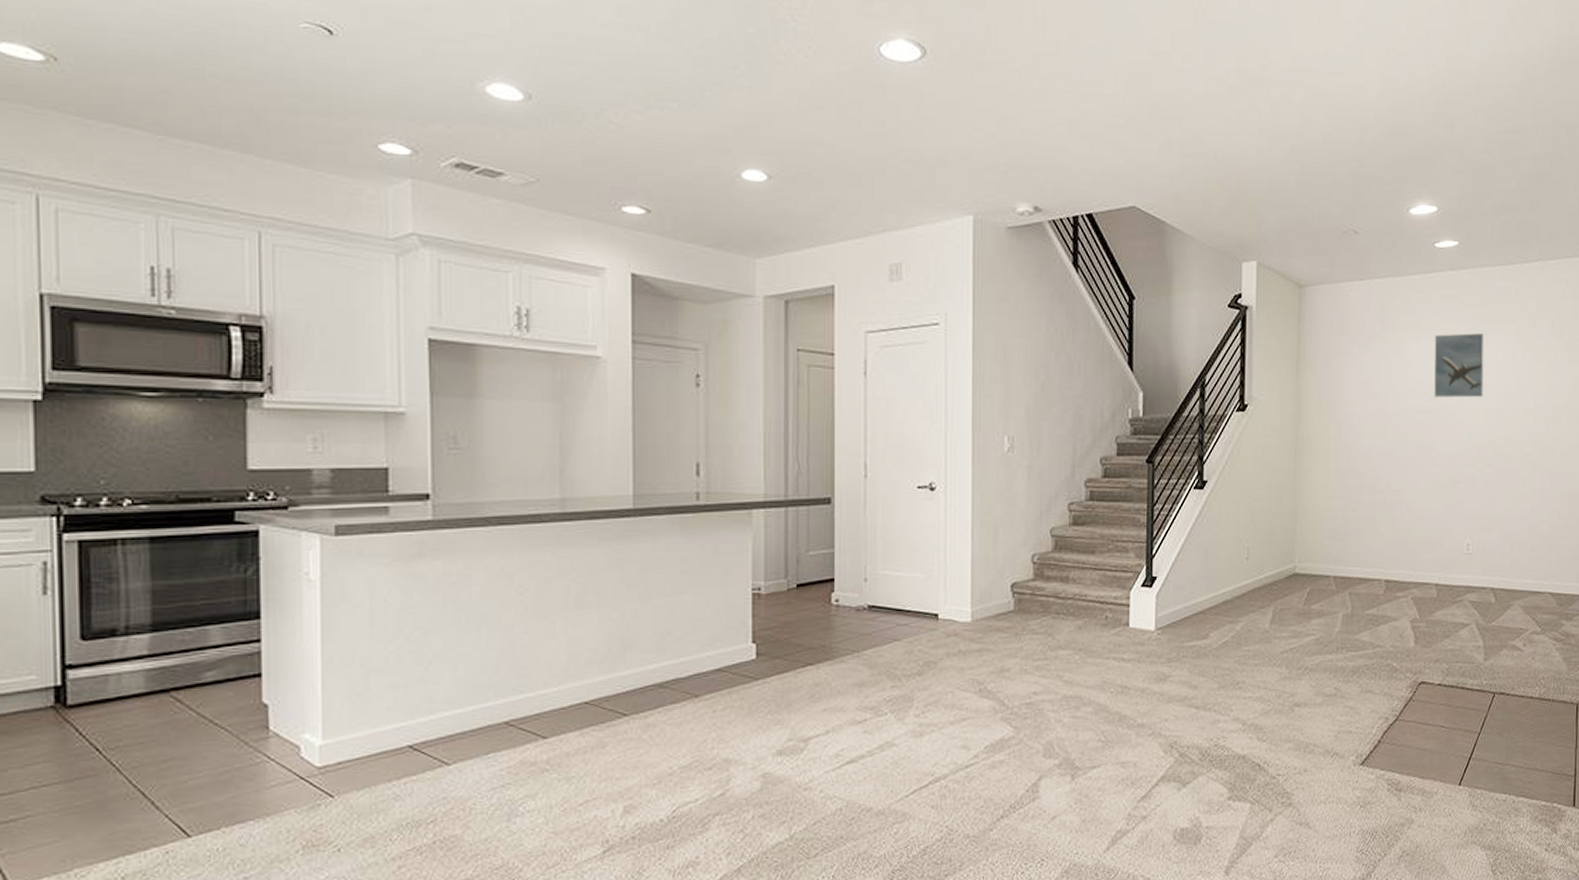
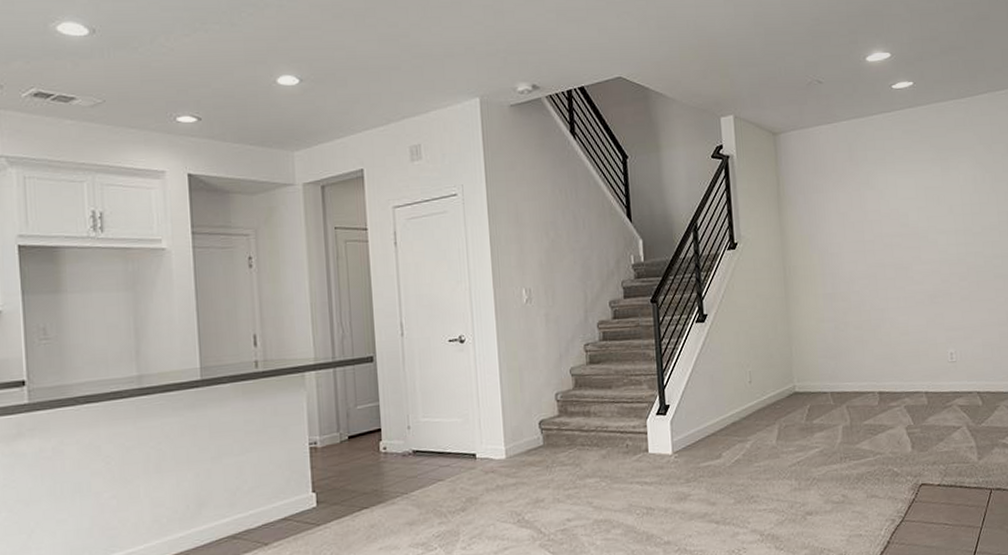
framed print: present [1434,333,1485,398] -> none [900,161,950,222]

